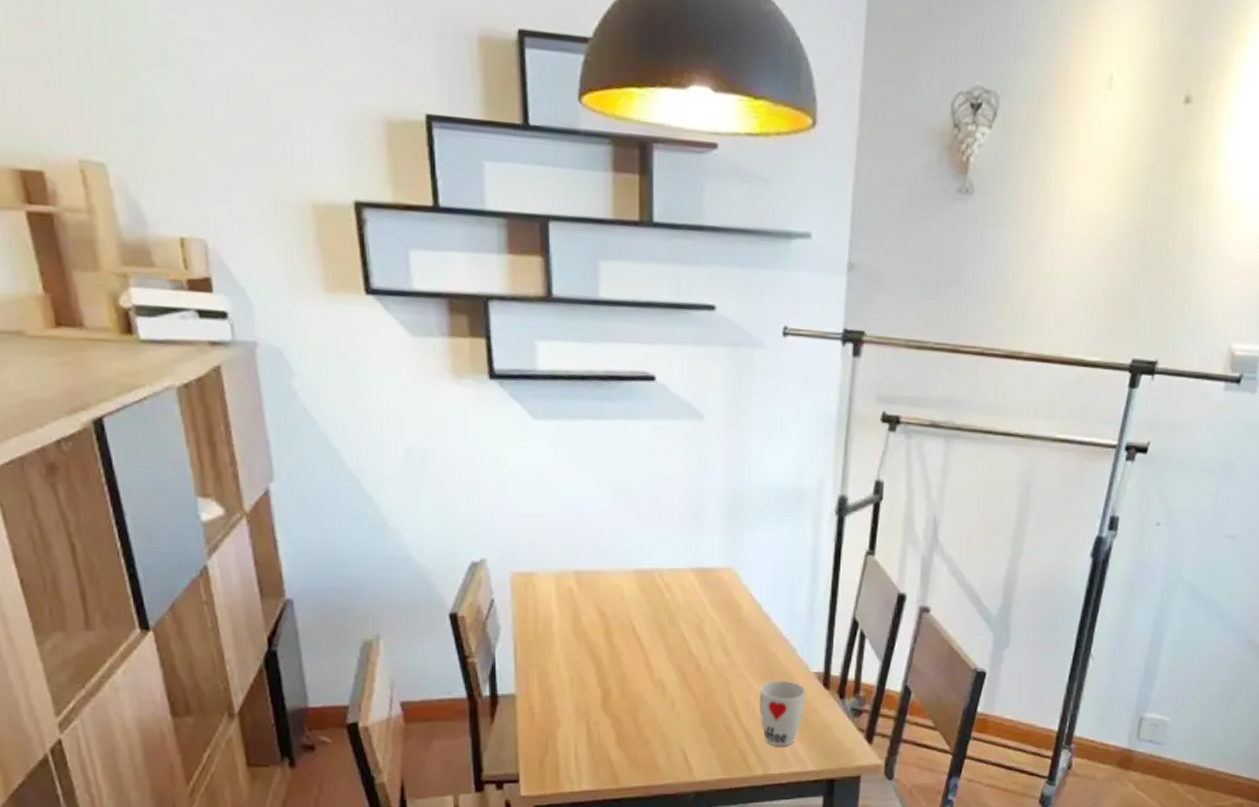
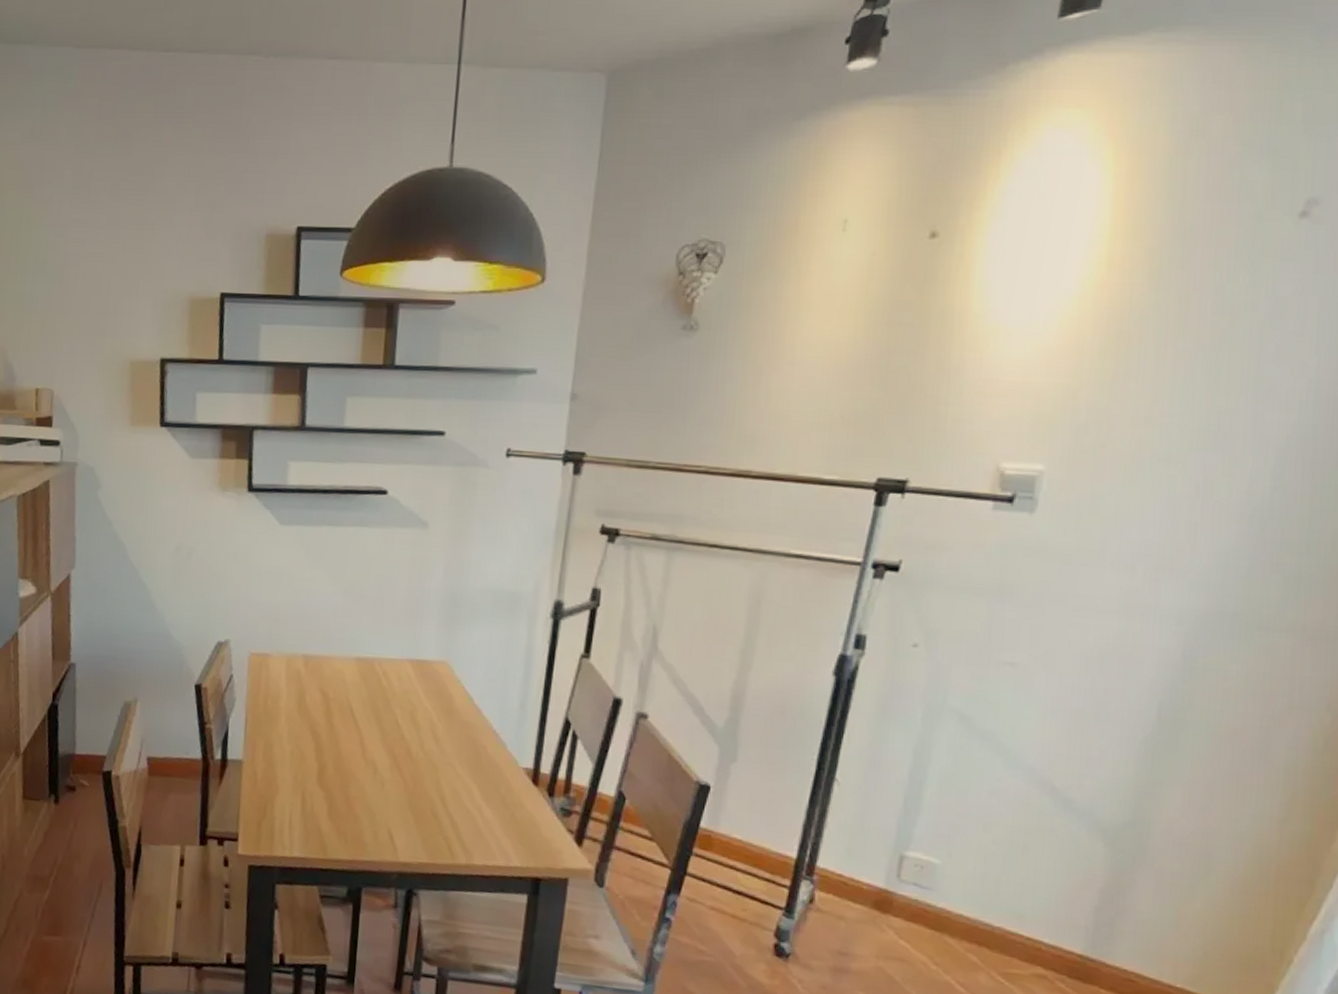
cup: present [759,680,806,747] -> none [466,771,514,839]

